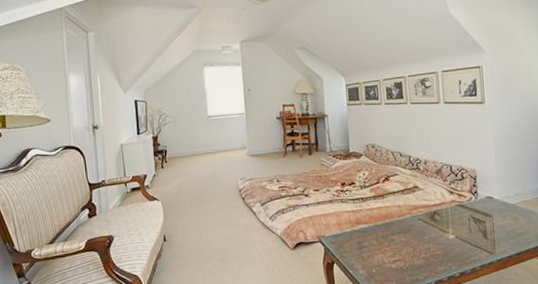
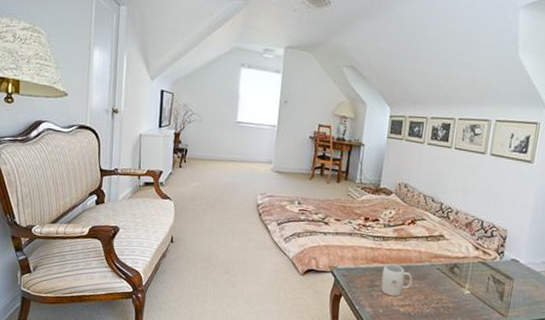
mug: none [368,222,398,255] -> present [381,263,413,297]

